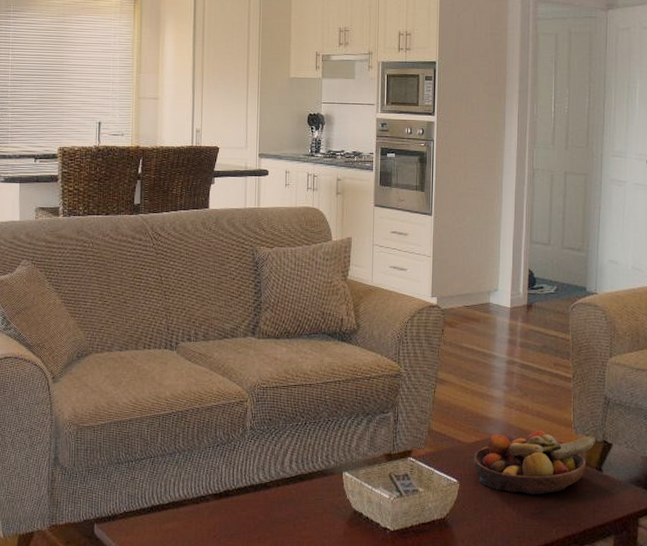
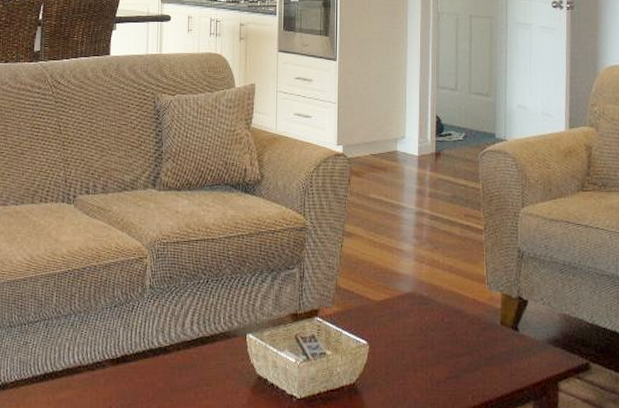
fruit bowl: present [472,430,597,494] -> none [382,286,511,357]

